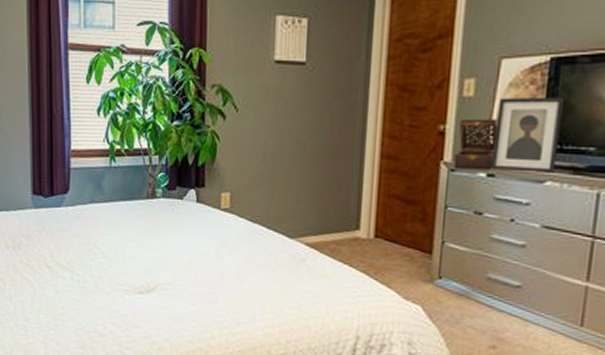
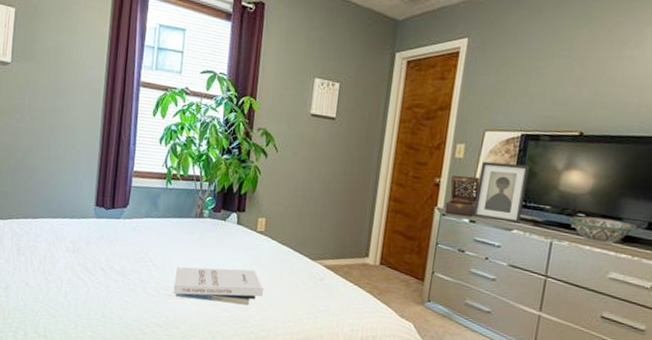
books: none [129,254,234,296] -> present [173,267,263,305]

